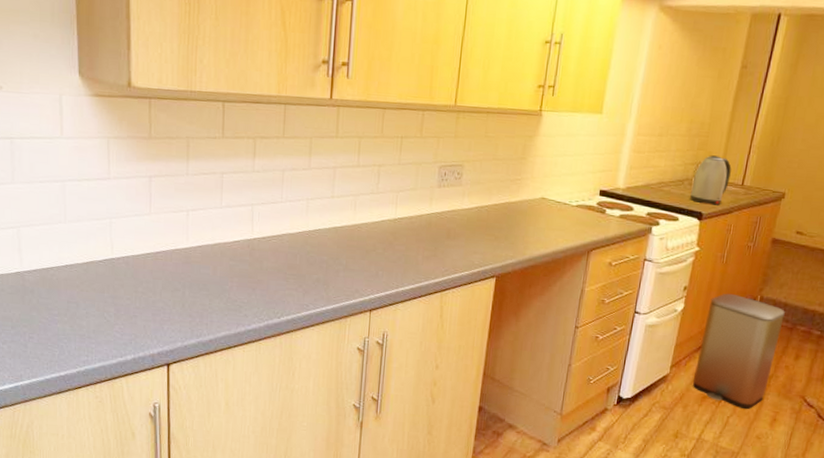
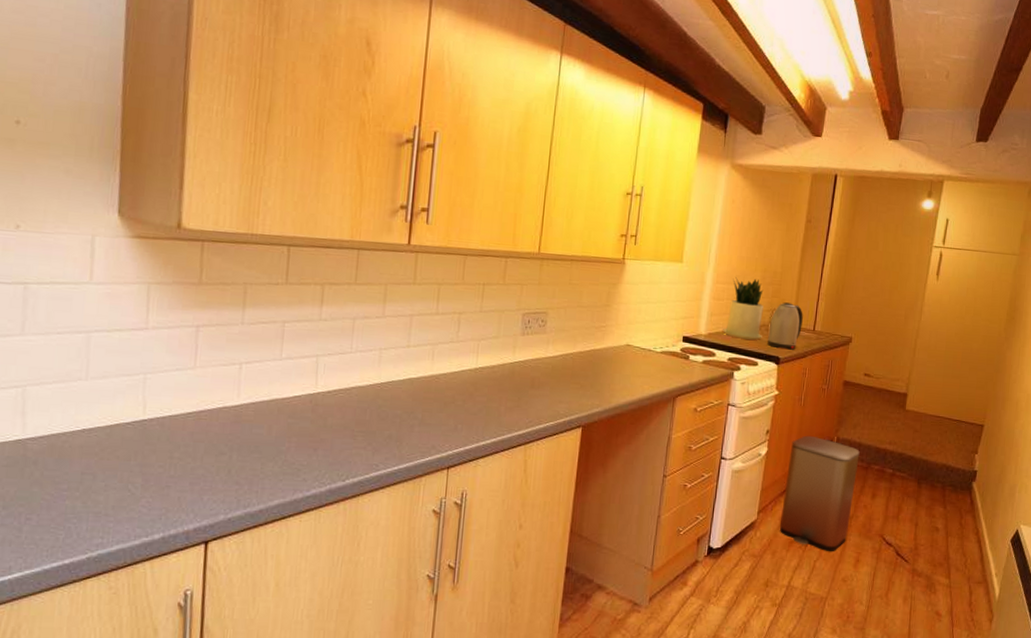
planter: none [642,129,689,195] -> present [723,277,764,340]

